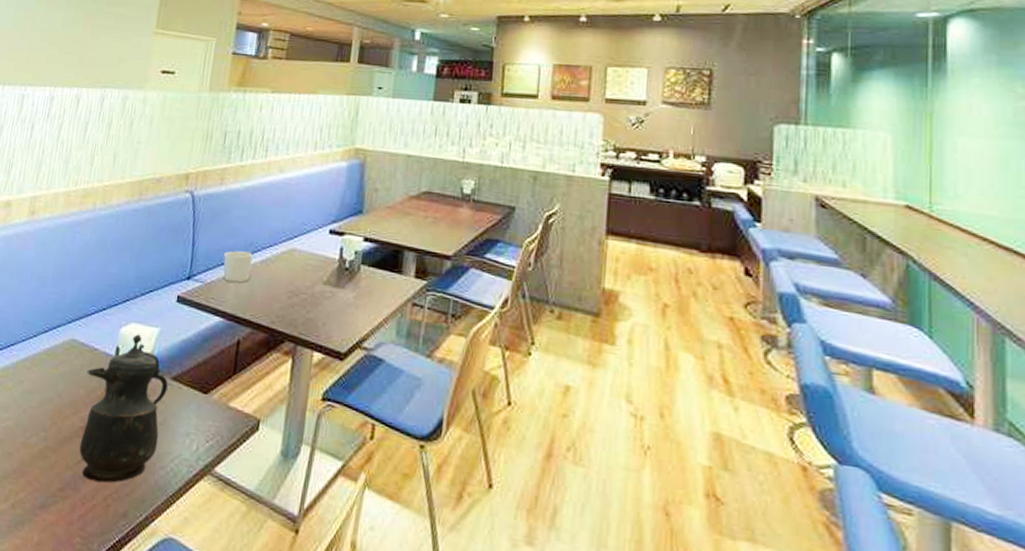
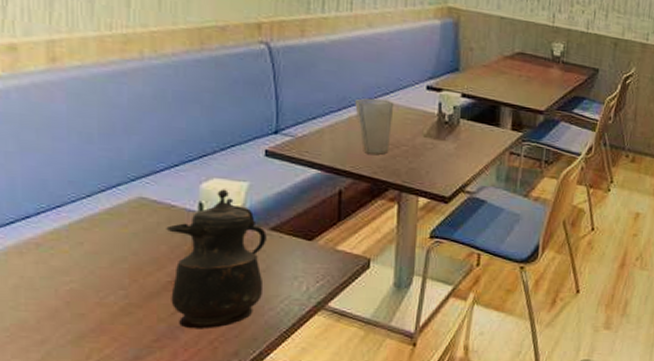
mug: present [223,250,253,284] -> none [314,105,347,138]
cup: none [260,243,296,303] -> present [355,98,393,155]

